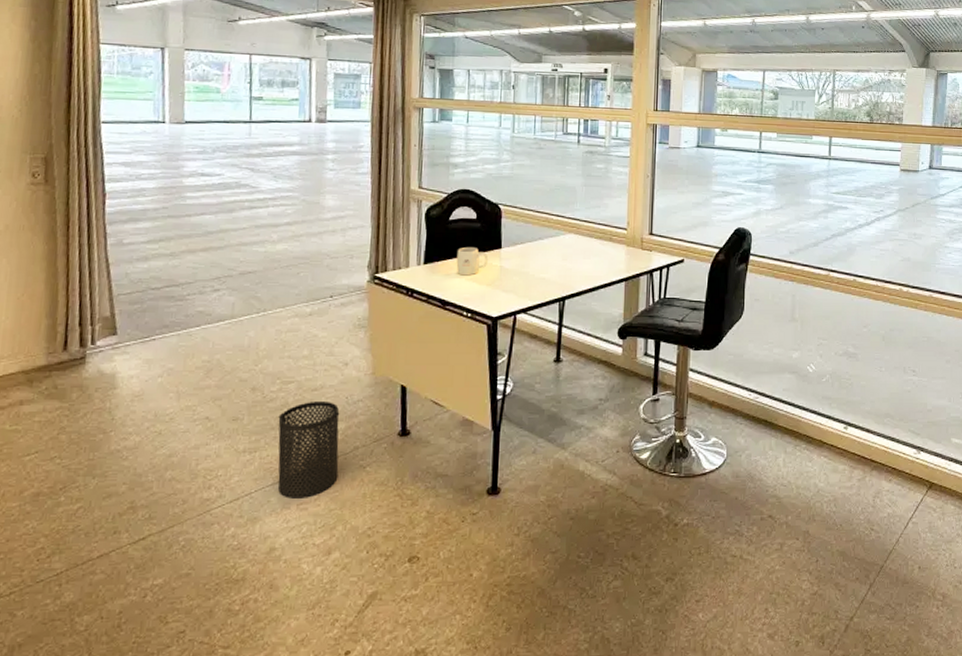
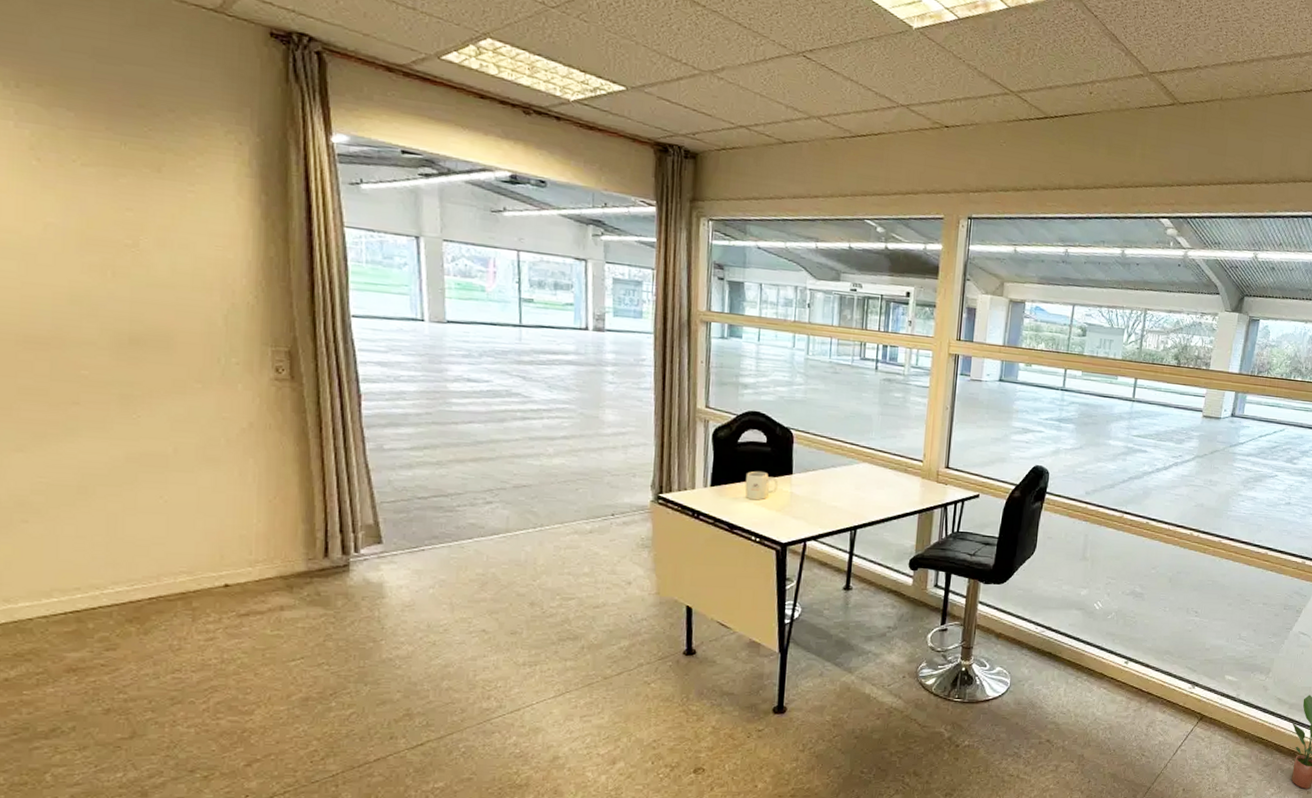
trash can: present [278,400,340,499] -> none [559,617,623,711]

